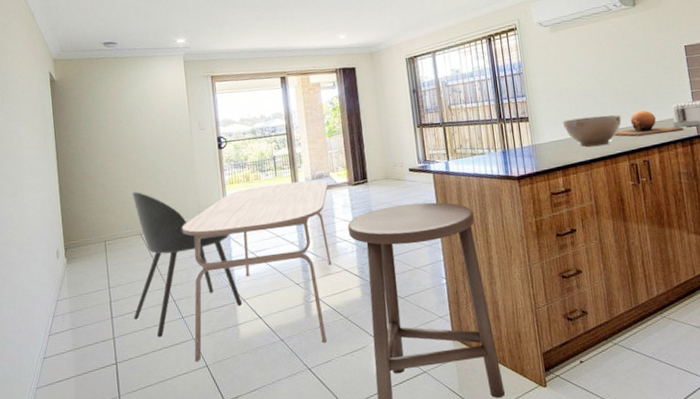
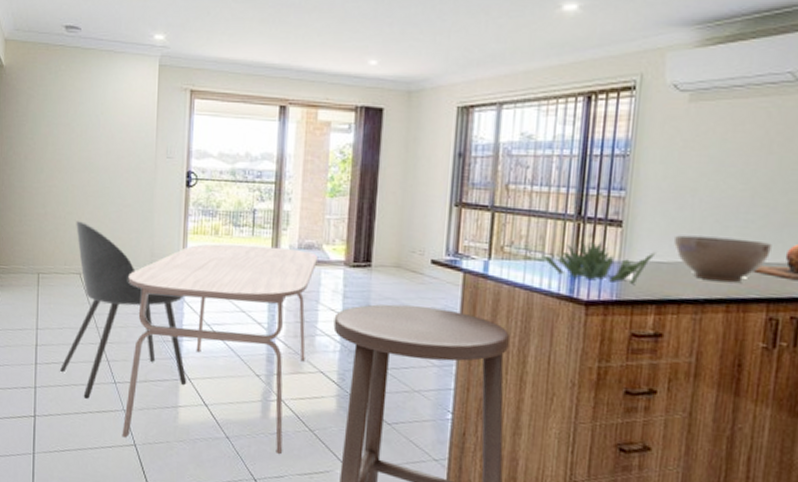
plant: none [482,134,554,162] -> present [541,242,656,284]

